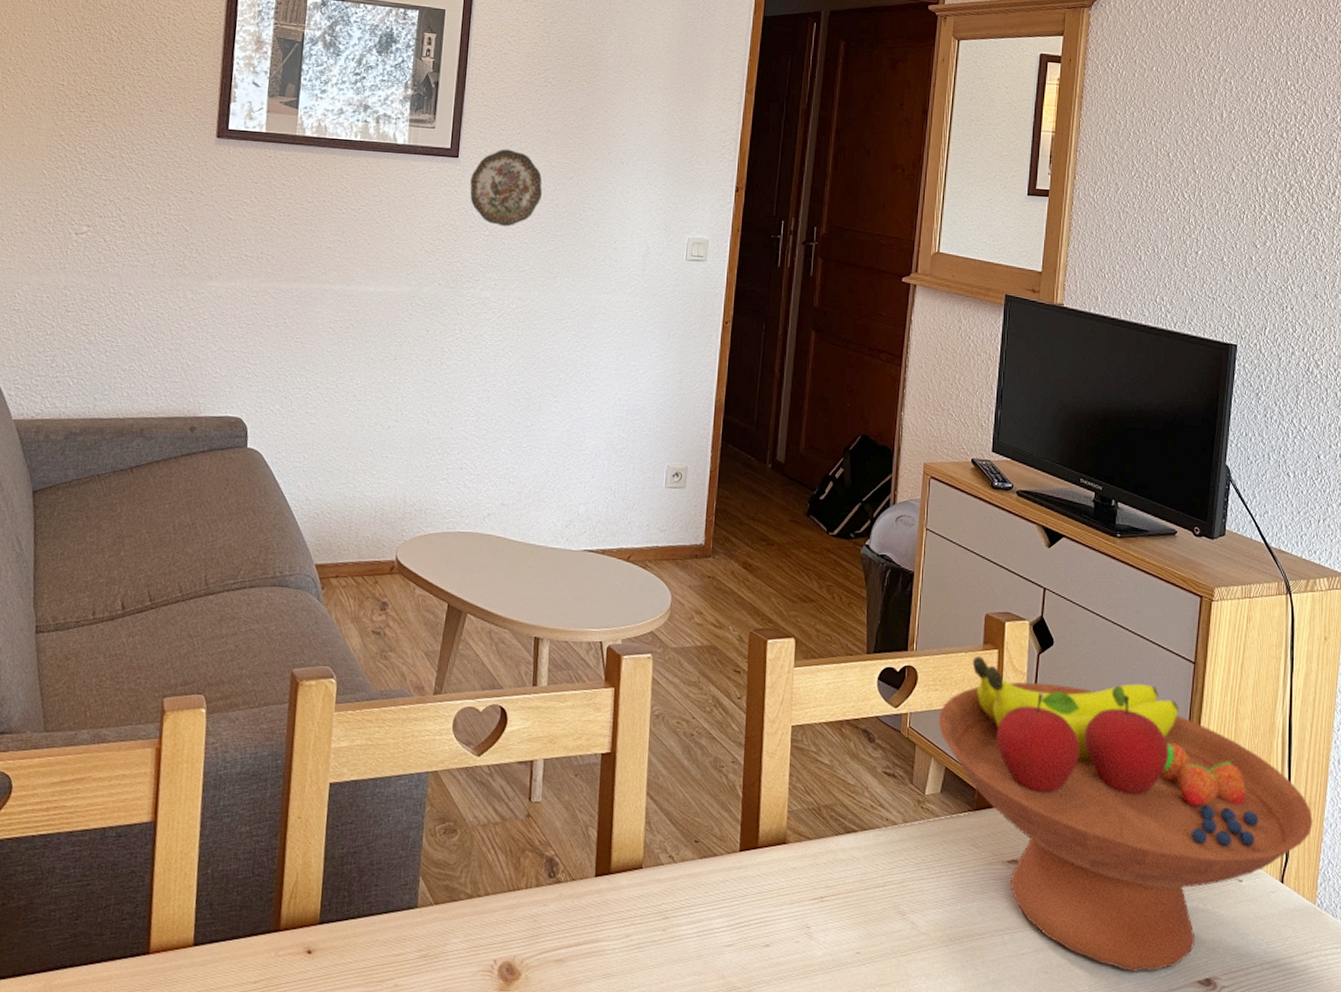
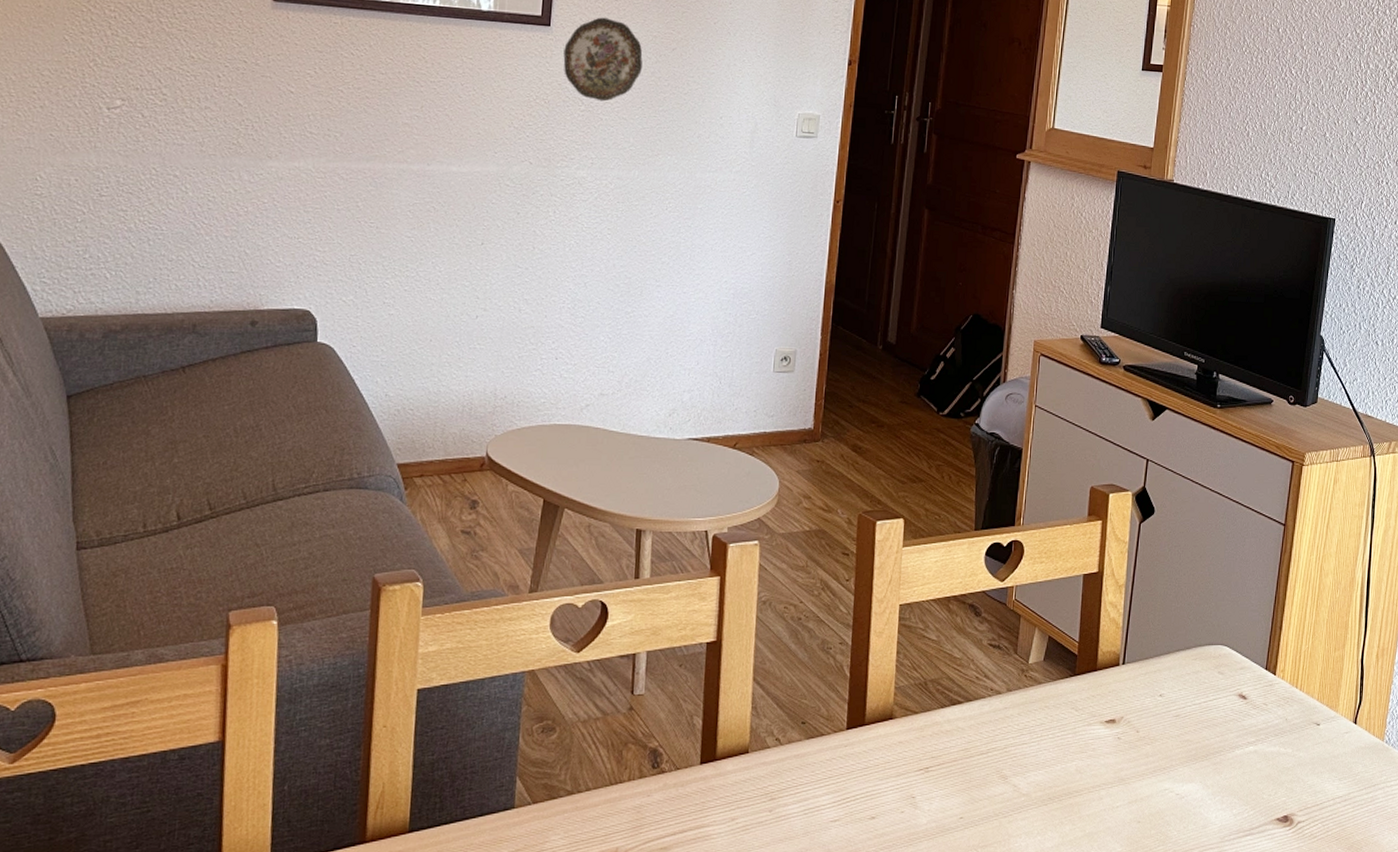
fruit bowl: present [939,656,1313,972] -> none [1043,528,1385,815]

